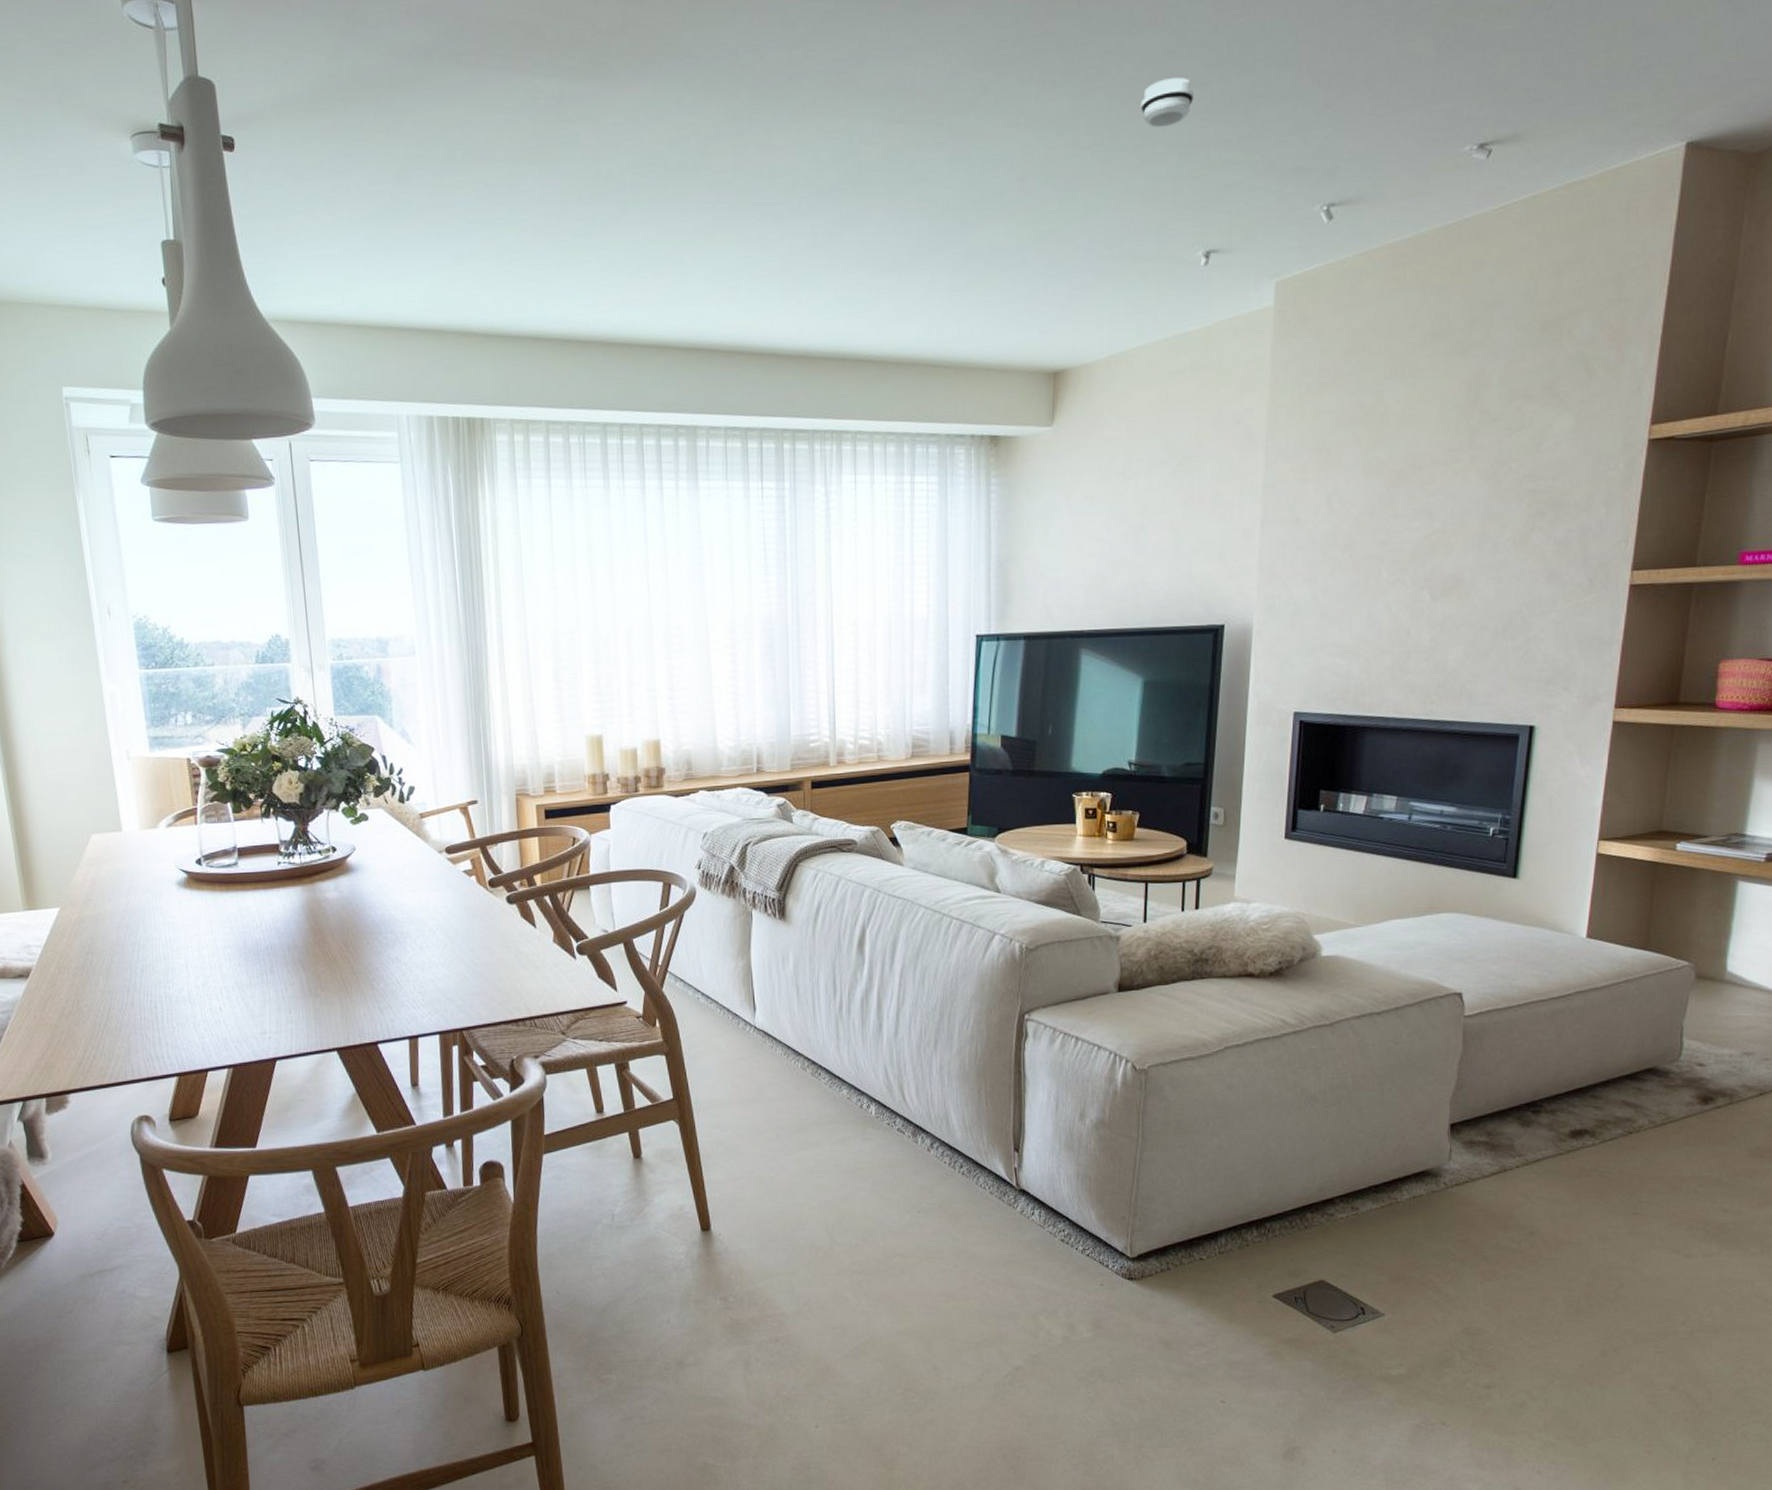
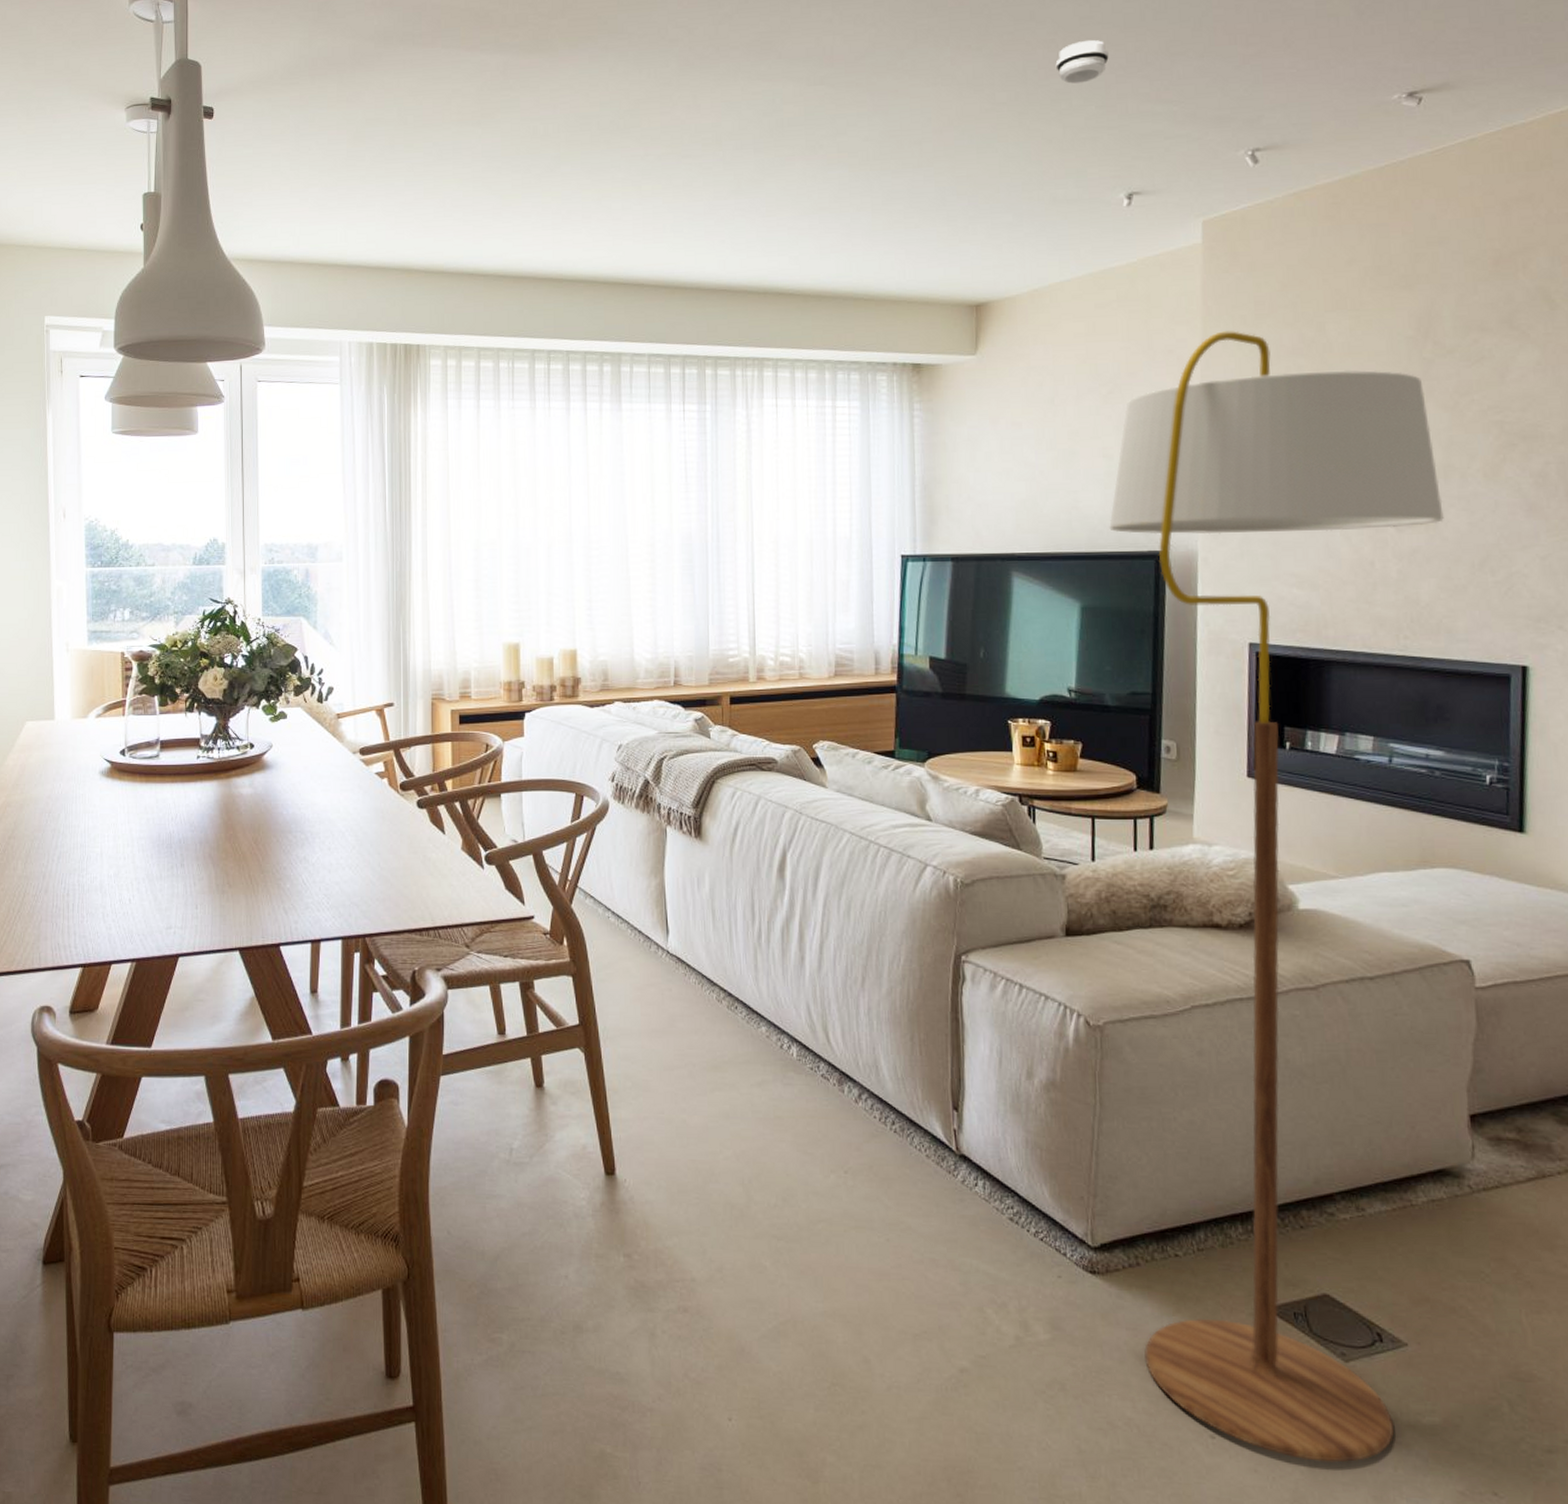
floor lamp: none [1171,399,1475,1413] -> present [1109,331,1444,1463]

